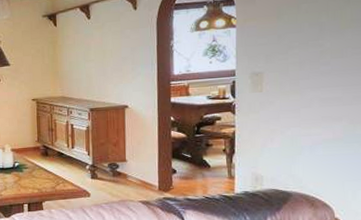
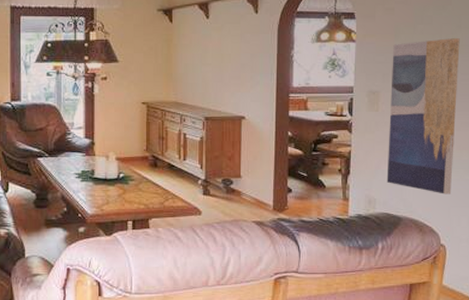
wall art: none [273,13,350,169] -> present [386,38,460,194]

